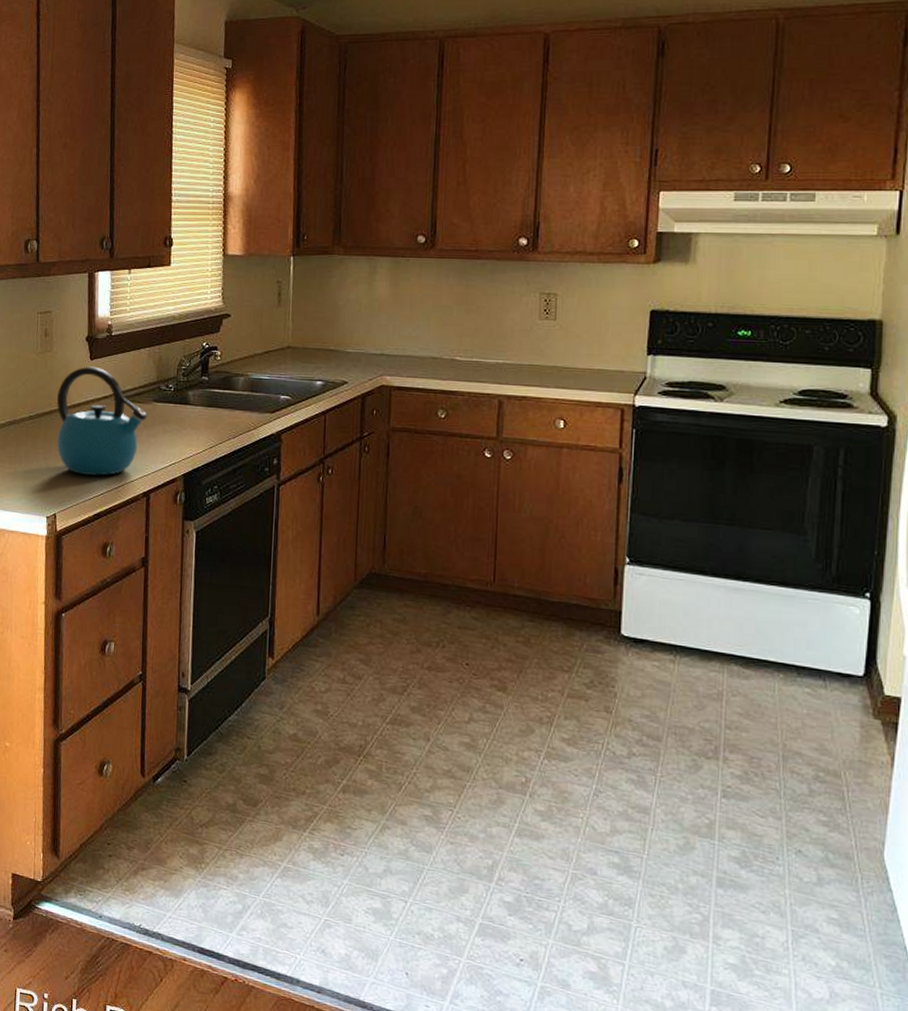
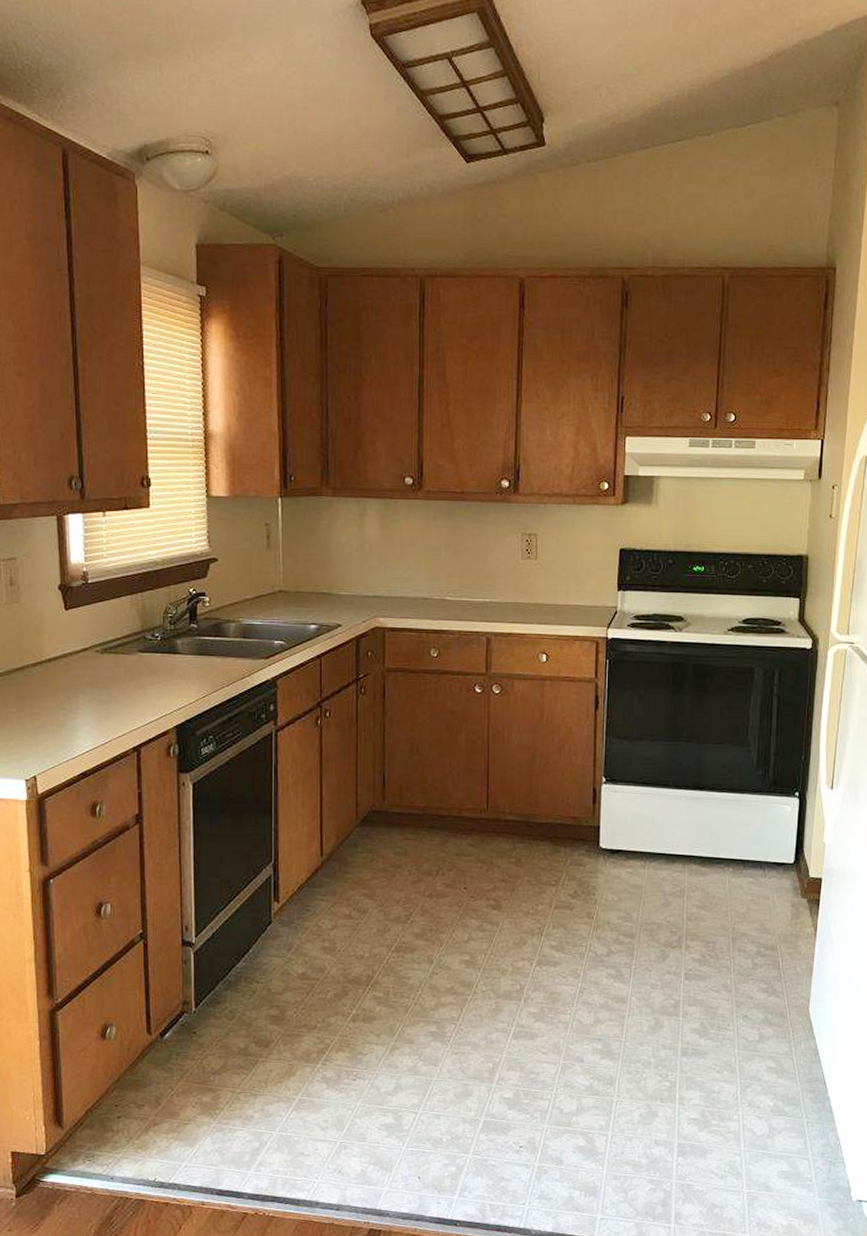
kettle: present [57,366,148,476] -> none [29,617,133,733]

